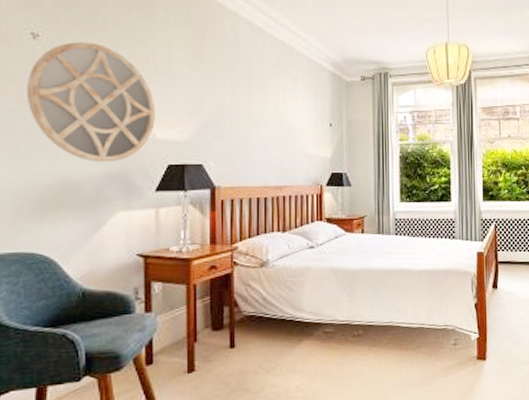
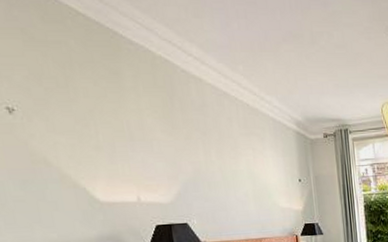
home mirror: present [26,42,155,162] -> none [11,114,139,227]

